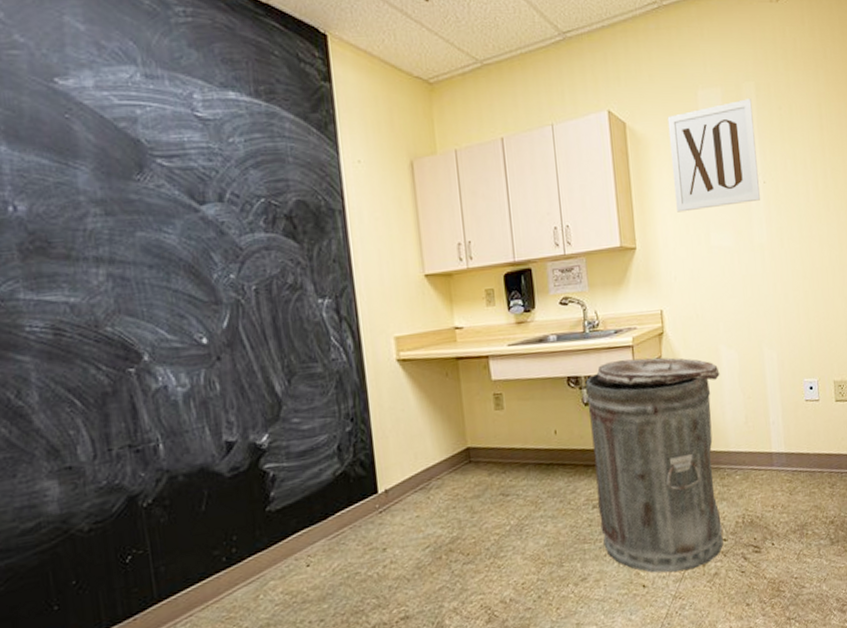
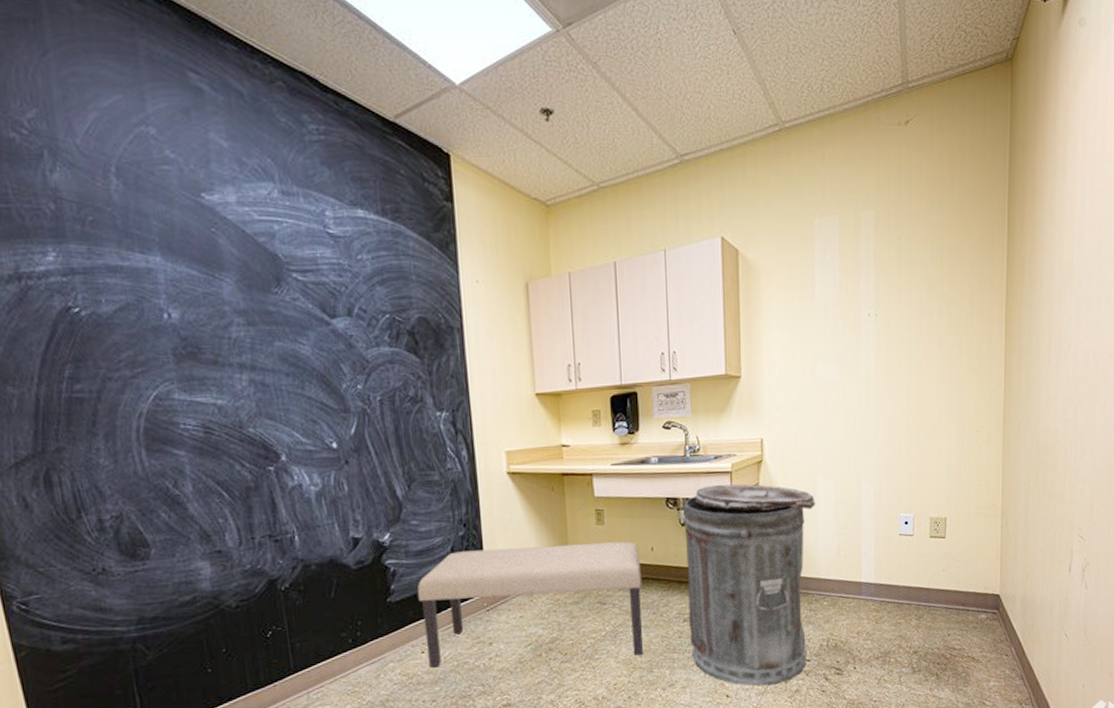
bench: none [300,426,551,583] -> present [417,541,643,668]
wall art: present [667,99,760,213] -> none [781,228,870,343]

